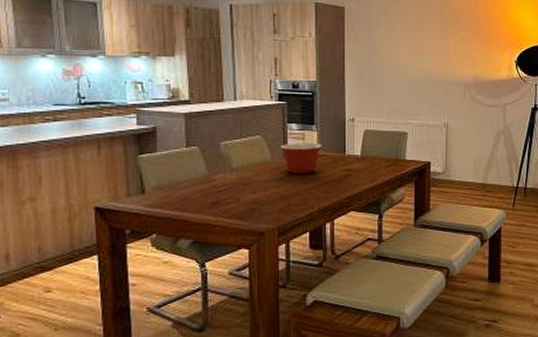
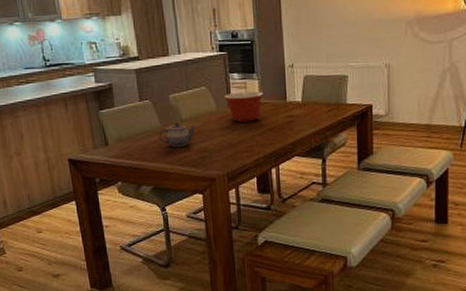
teapot: none [204,172,247,198] -> present [158,123,196,148]

